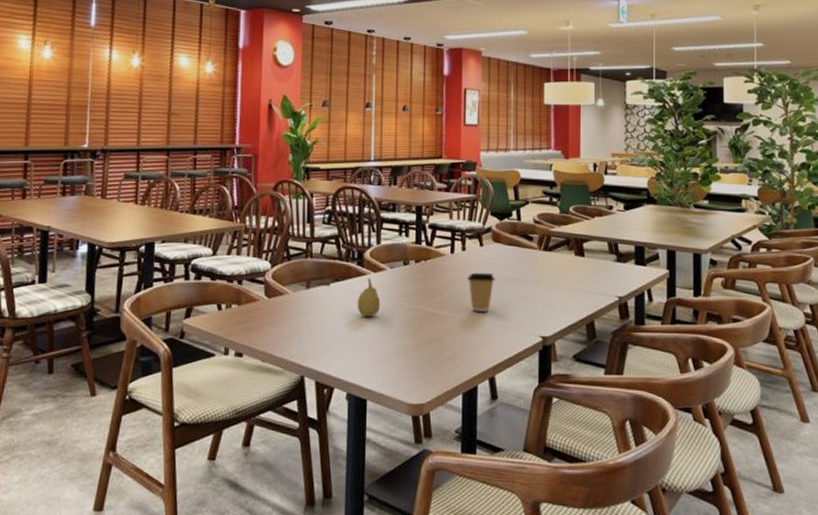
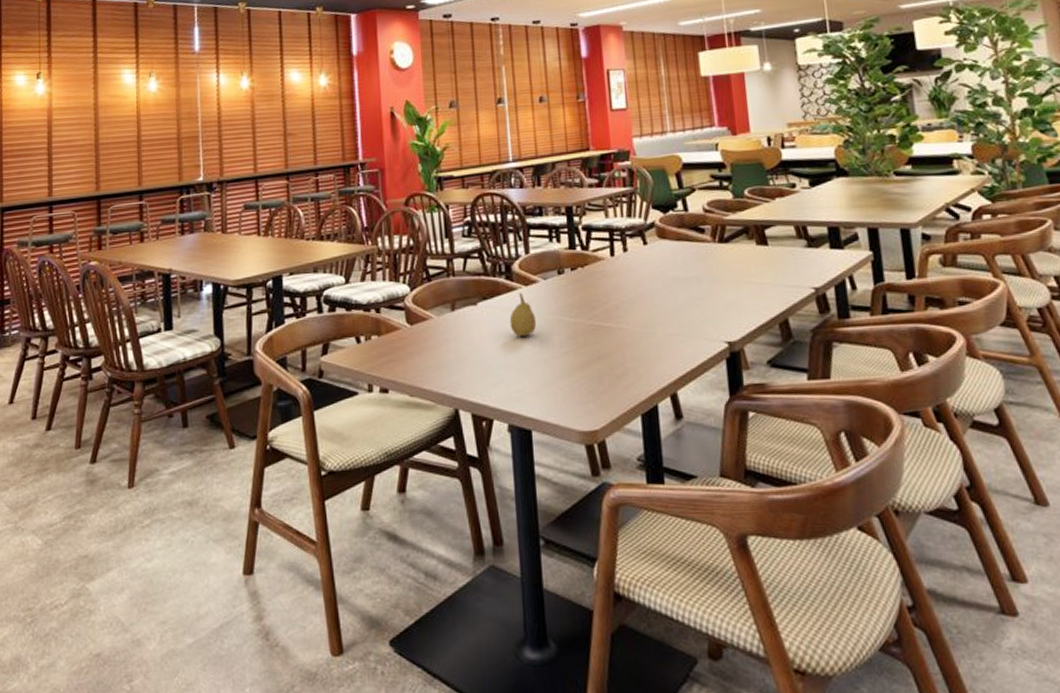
coffee cup: present [466,272,495,312] -> none [632,274,666,320]

